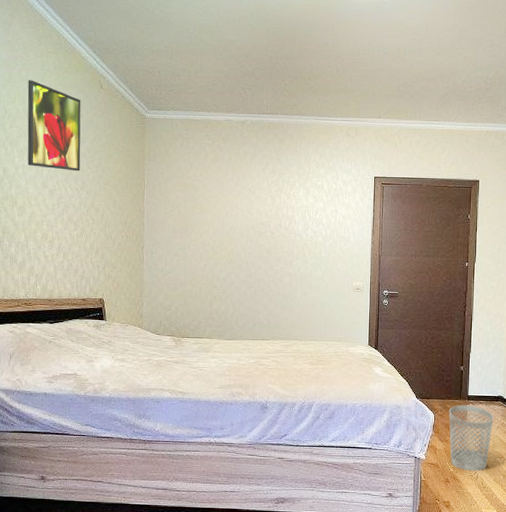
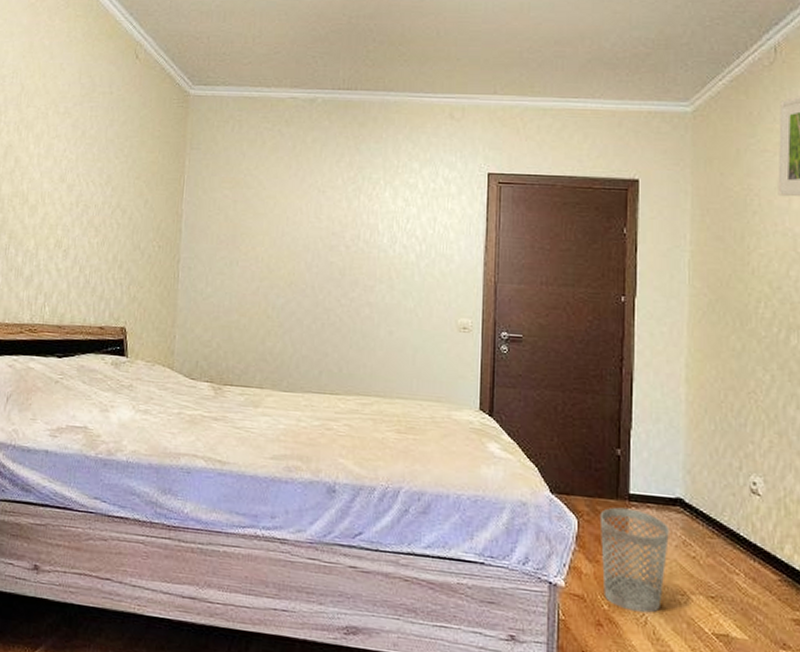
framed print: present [27,80,81,172] -> none [44,49,112,162]

